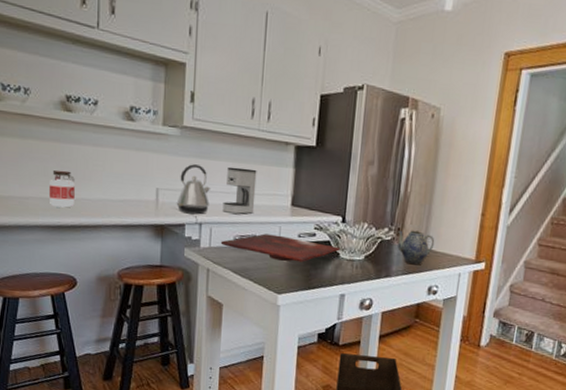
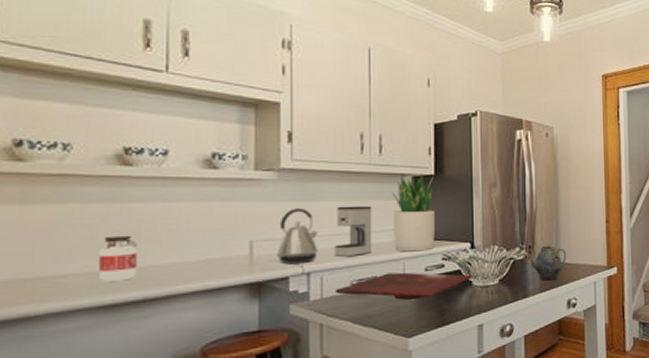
planter: none [273,143,315,219] -> present [392,173,436,252]

